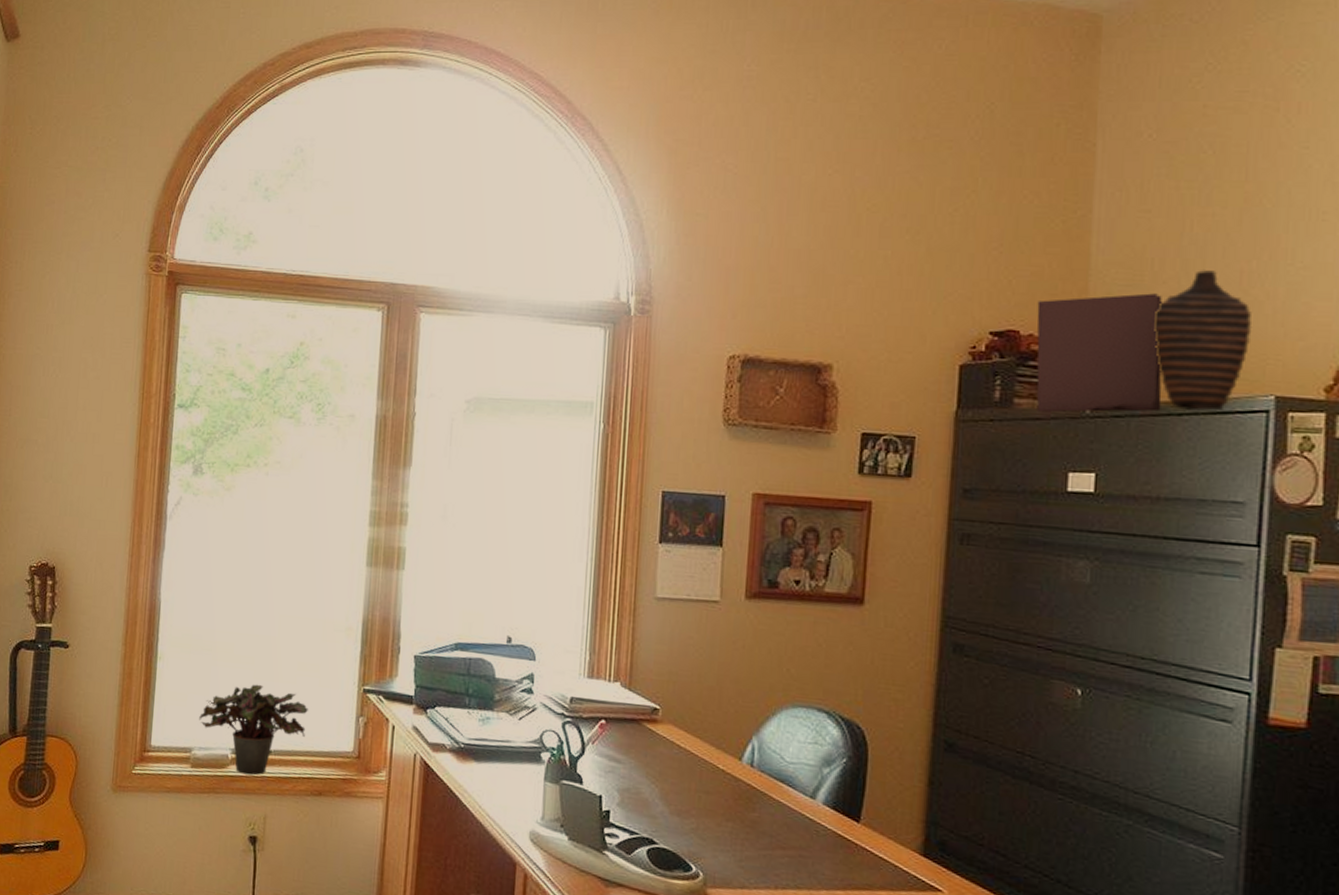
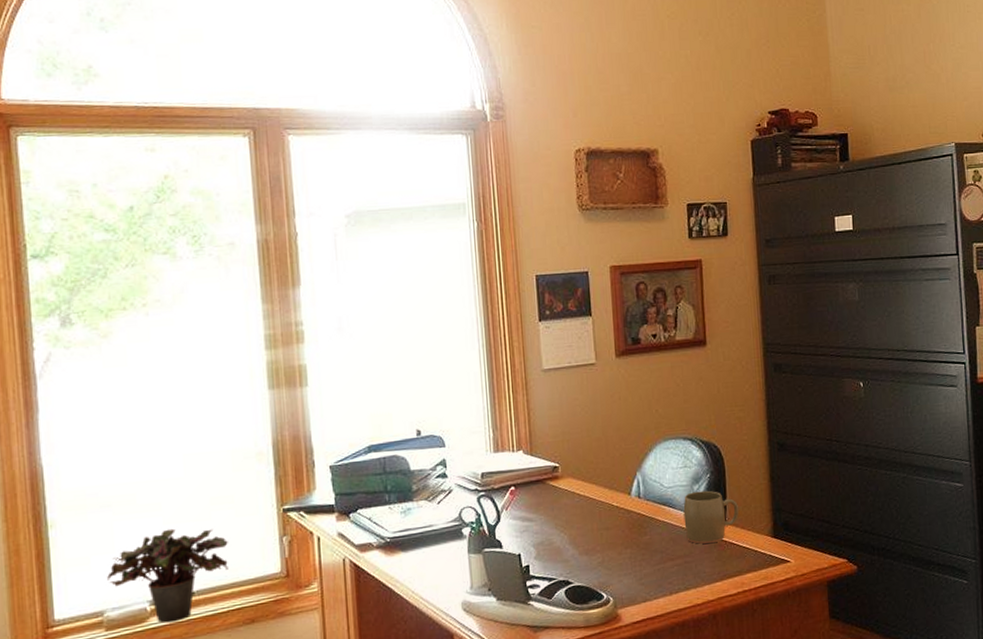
mug: none [804,775,881,843] -> present [683,490,740,544]
binder: present [1036,293,1162,413] -> none [798,73,888,172]
decorative vase: present [1153,270,1253,412] -> none [875,53,936,160]

